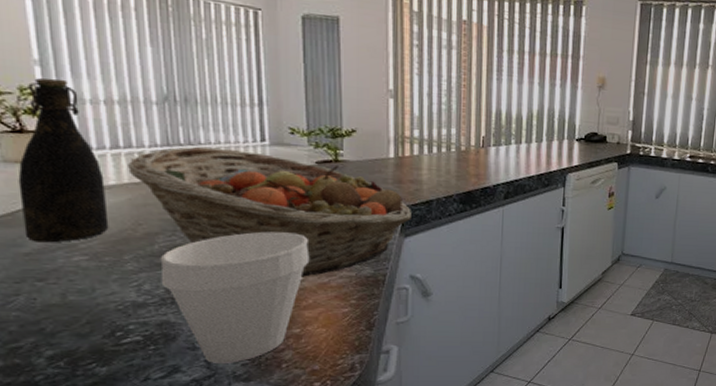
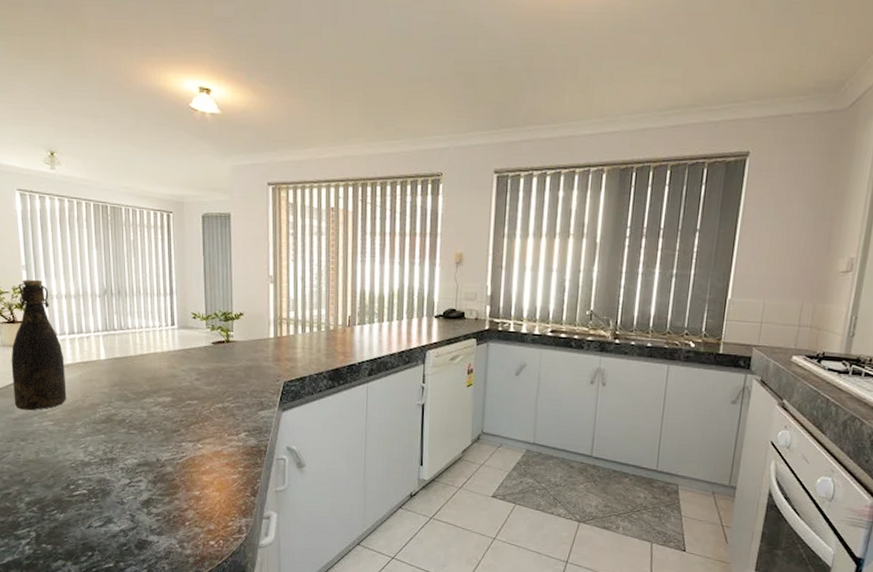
fruit basket: present [128,146,411,277] -> none [80,331,288,445]
cup: present [160,231,310,363] -> none [100,404,207,518]

